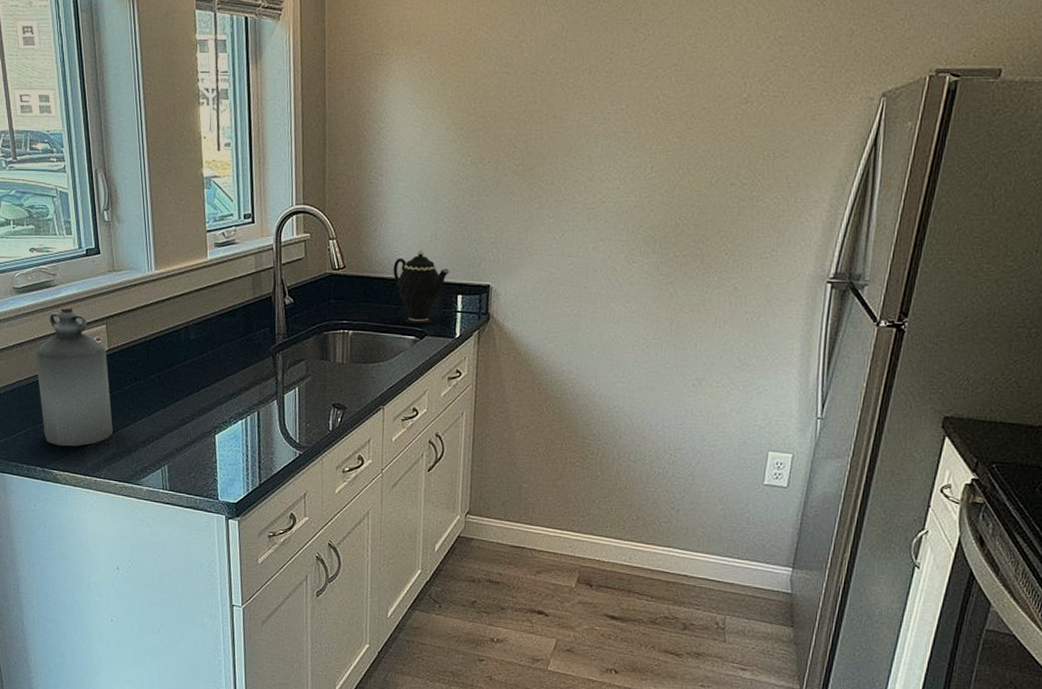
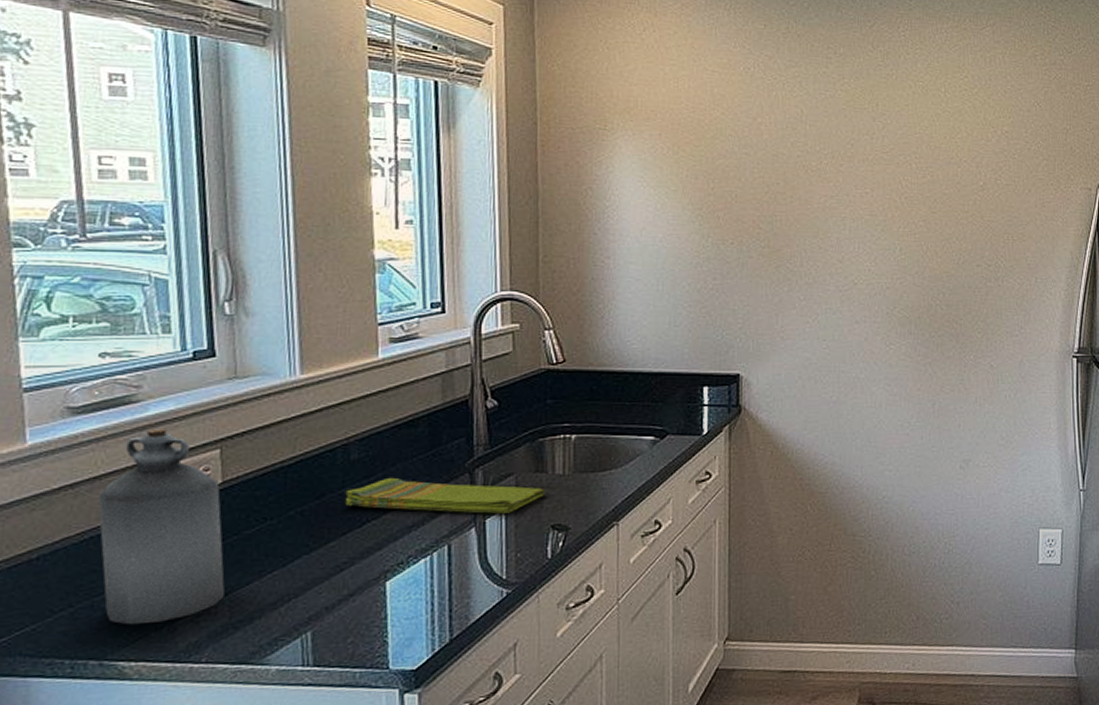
dish towel: none [187,355,329,391] -> present [344,477,546,514]
teapot: present [393,249,451,325] -> none [625,337,695,423]

